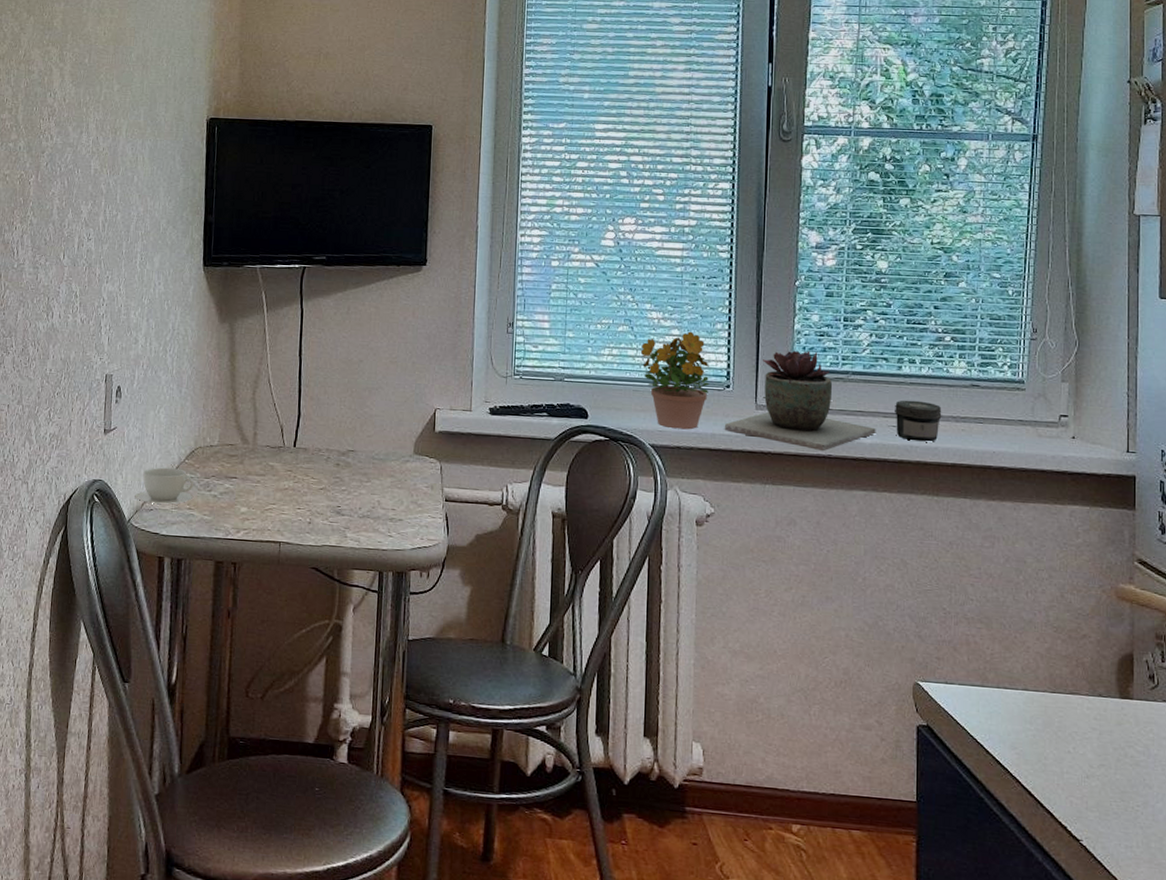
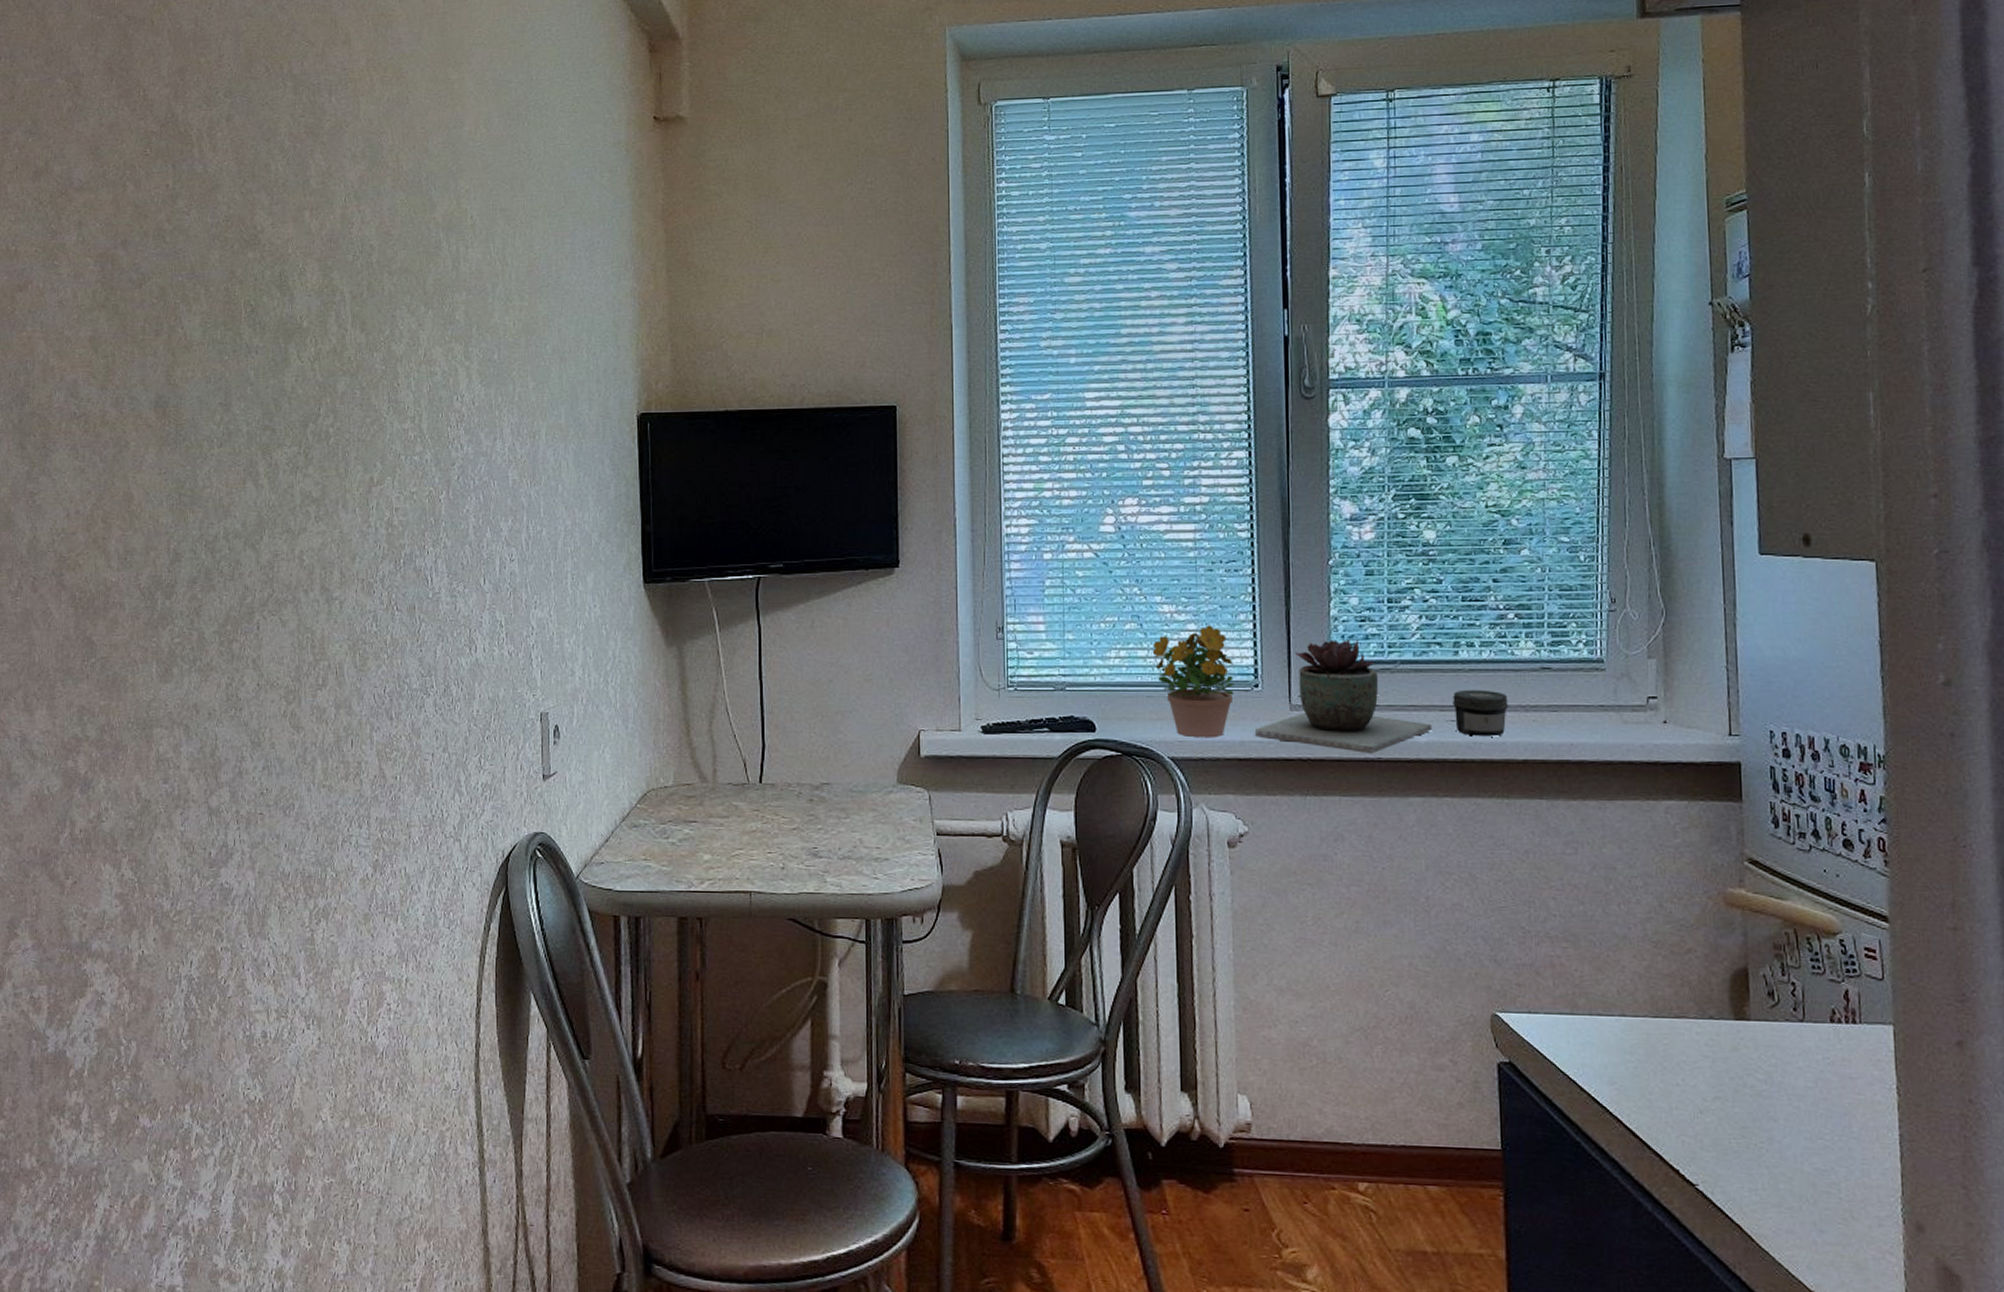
teacup: present [135,467,194,504] -> none [582,814,649,856]

